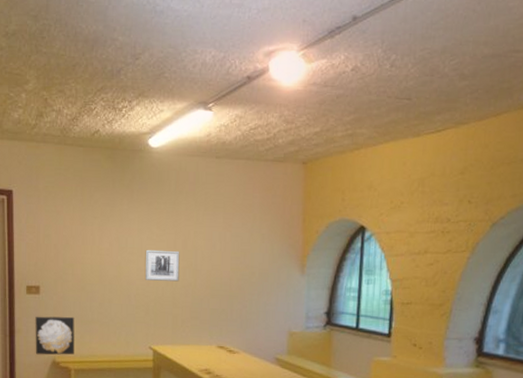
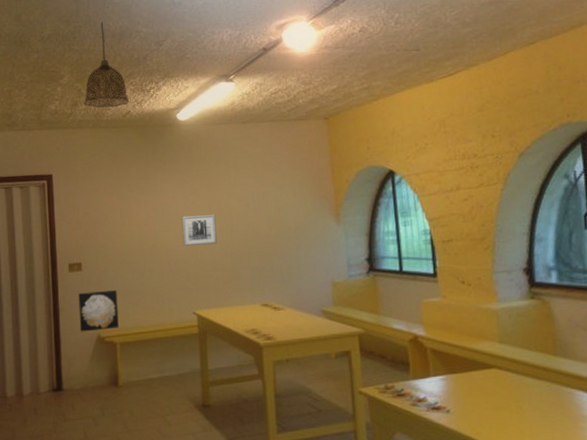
pendant lamp: none [49,23,100,124] -> present [83,22,130,108]

